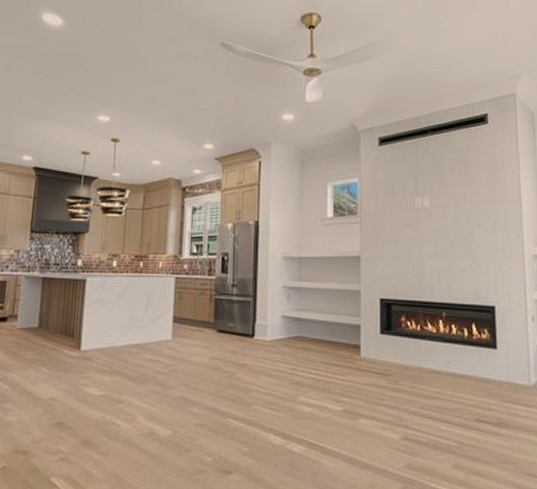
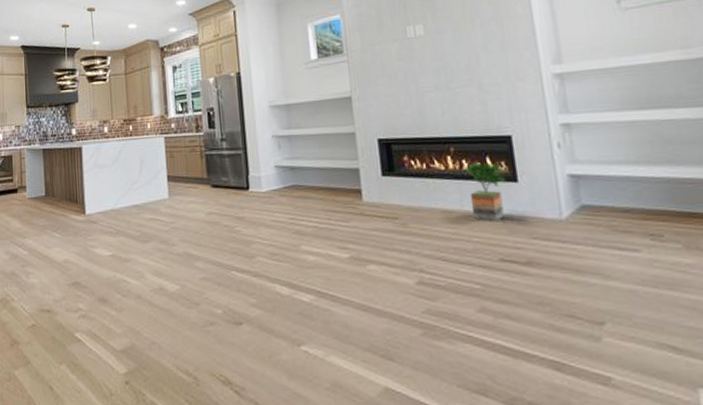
potted tree: none [453,328,487,383] -> present [464,162,505,221]

